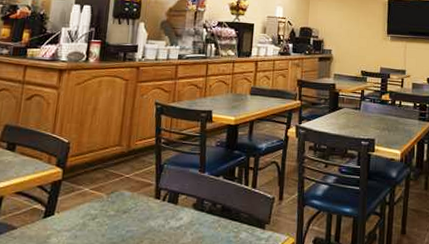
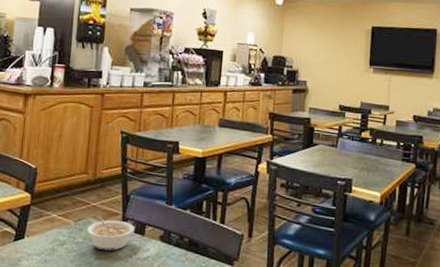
legume: none [120,186,168,223] -> present [87,215,135,251]

